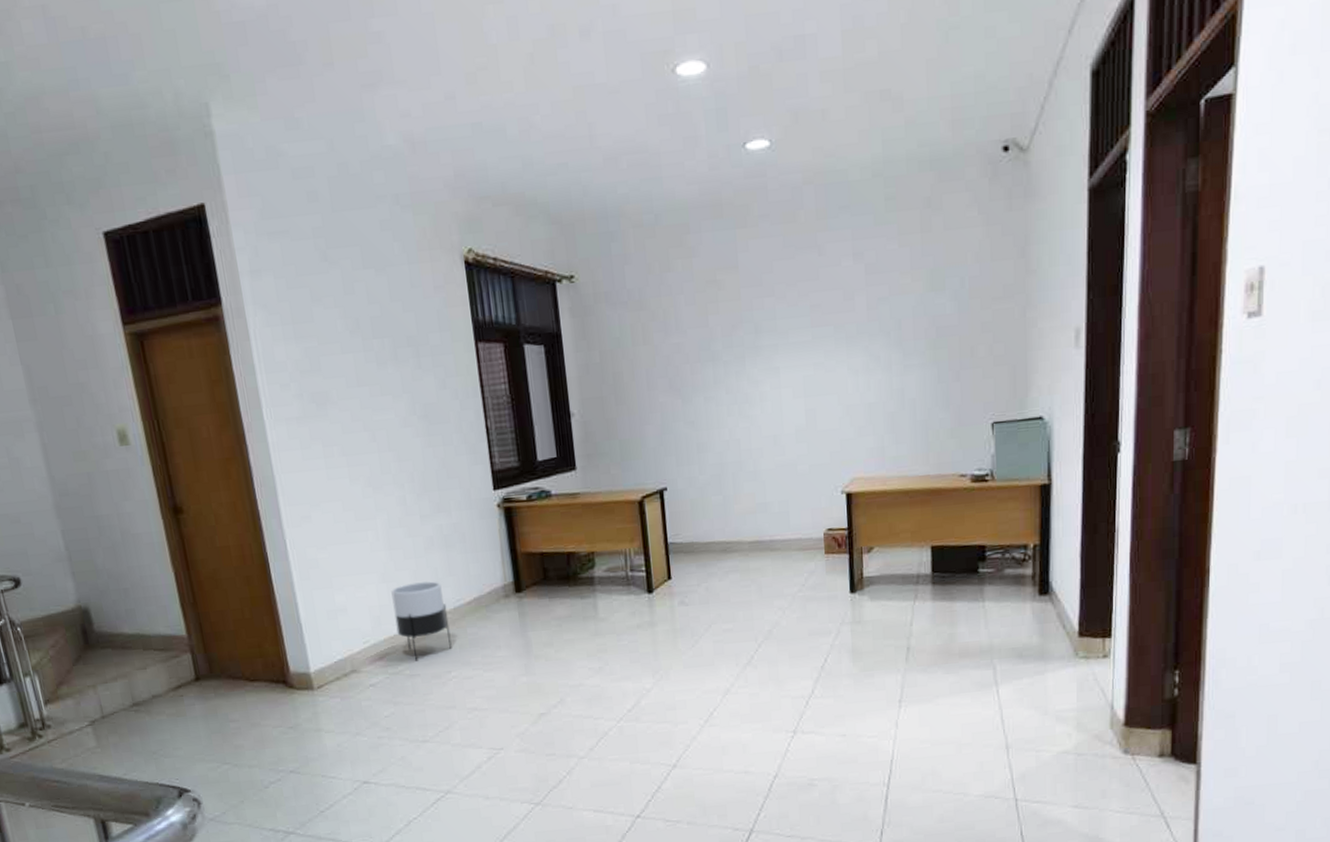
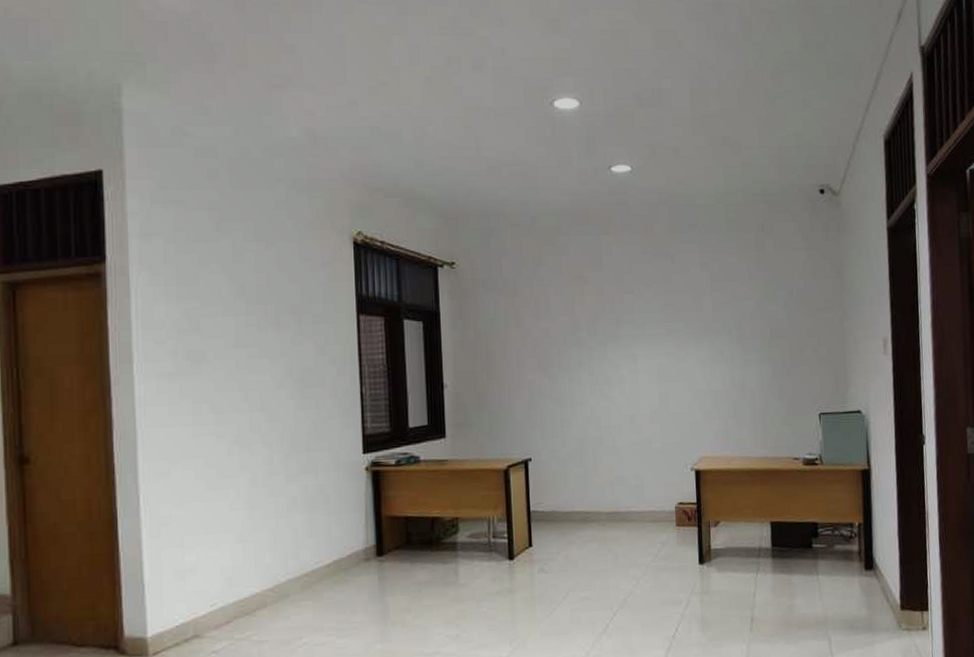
planter: present [391,581,452,661] -> none [247,542,306,626]

